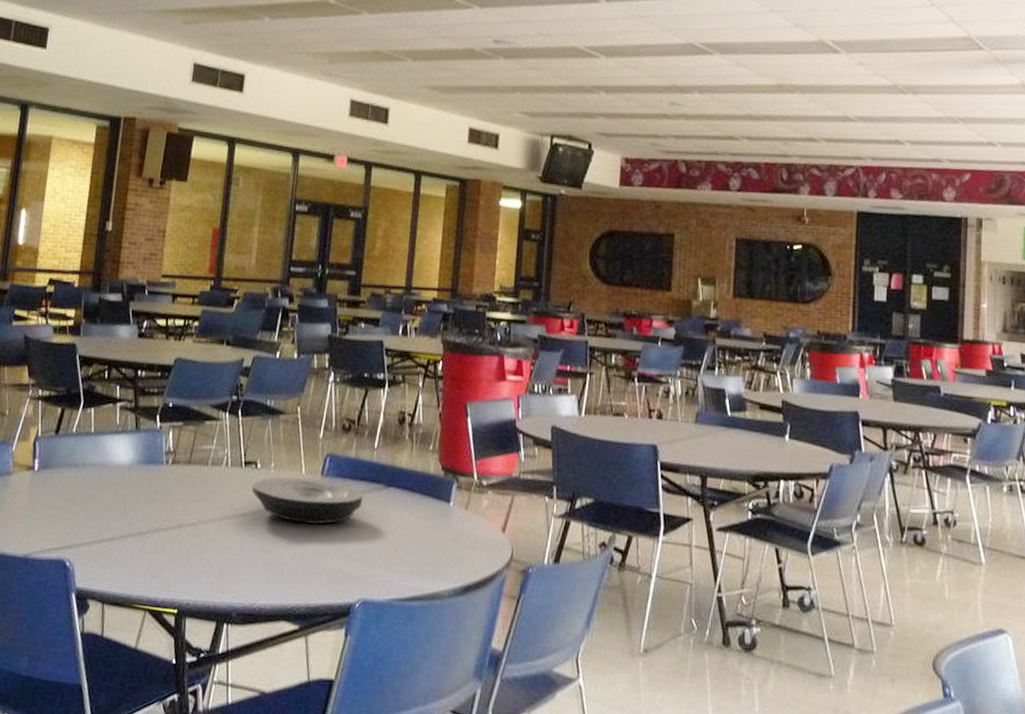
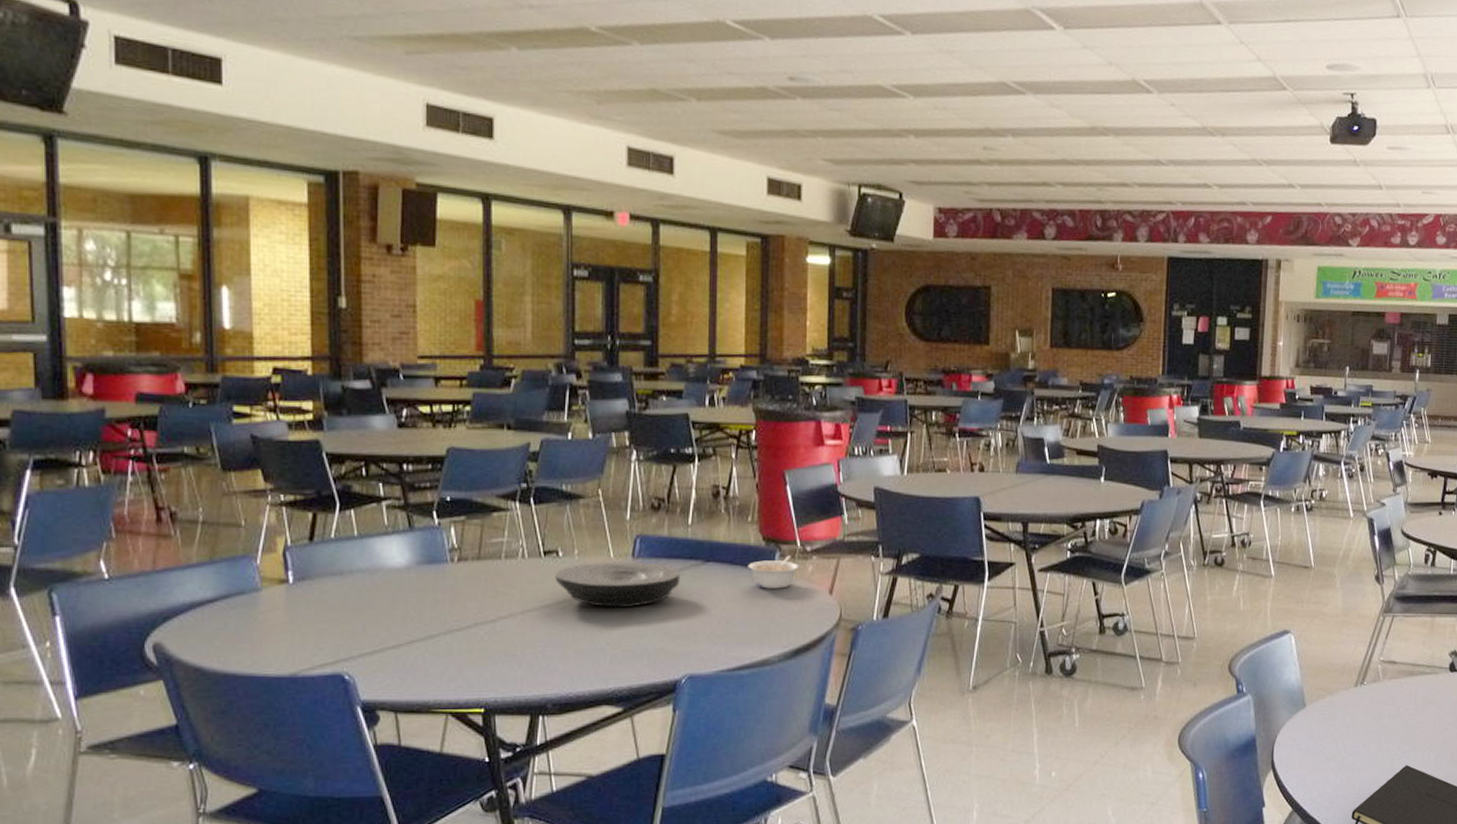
legume: none [426,487,475,521] -> present [747,555,799,589]

